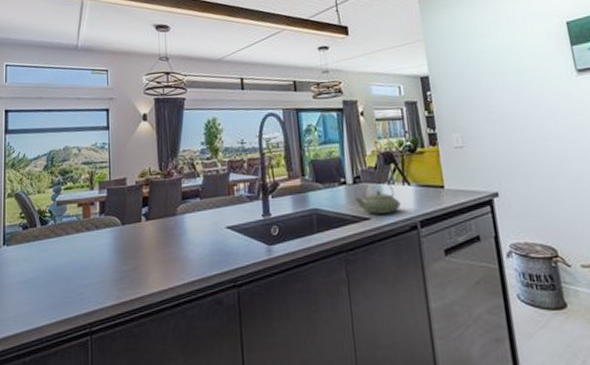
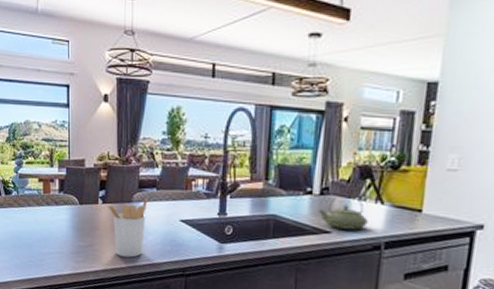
utensil holder: none [151,208,192,276] -> present [107,197,148,258]

